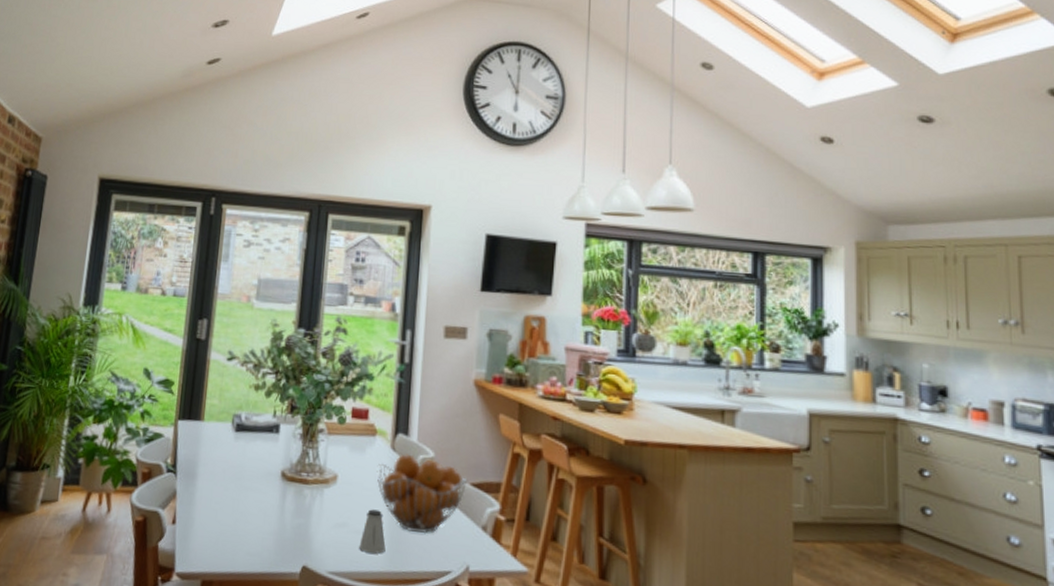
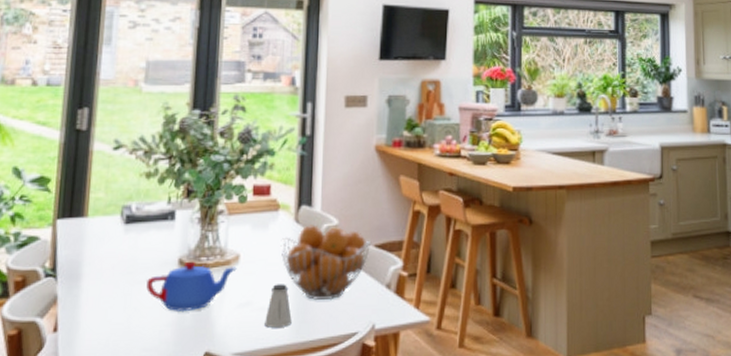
teapot: none [252,474,335,524] -> present [146,261,237,313]

